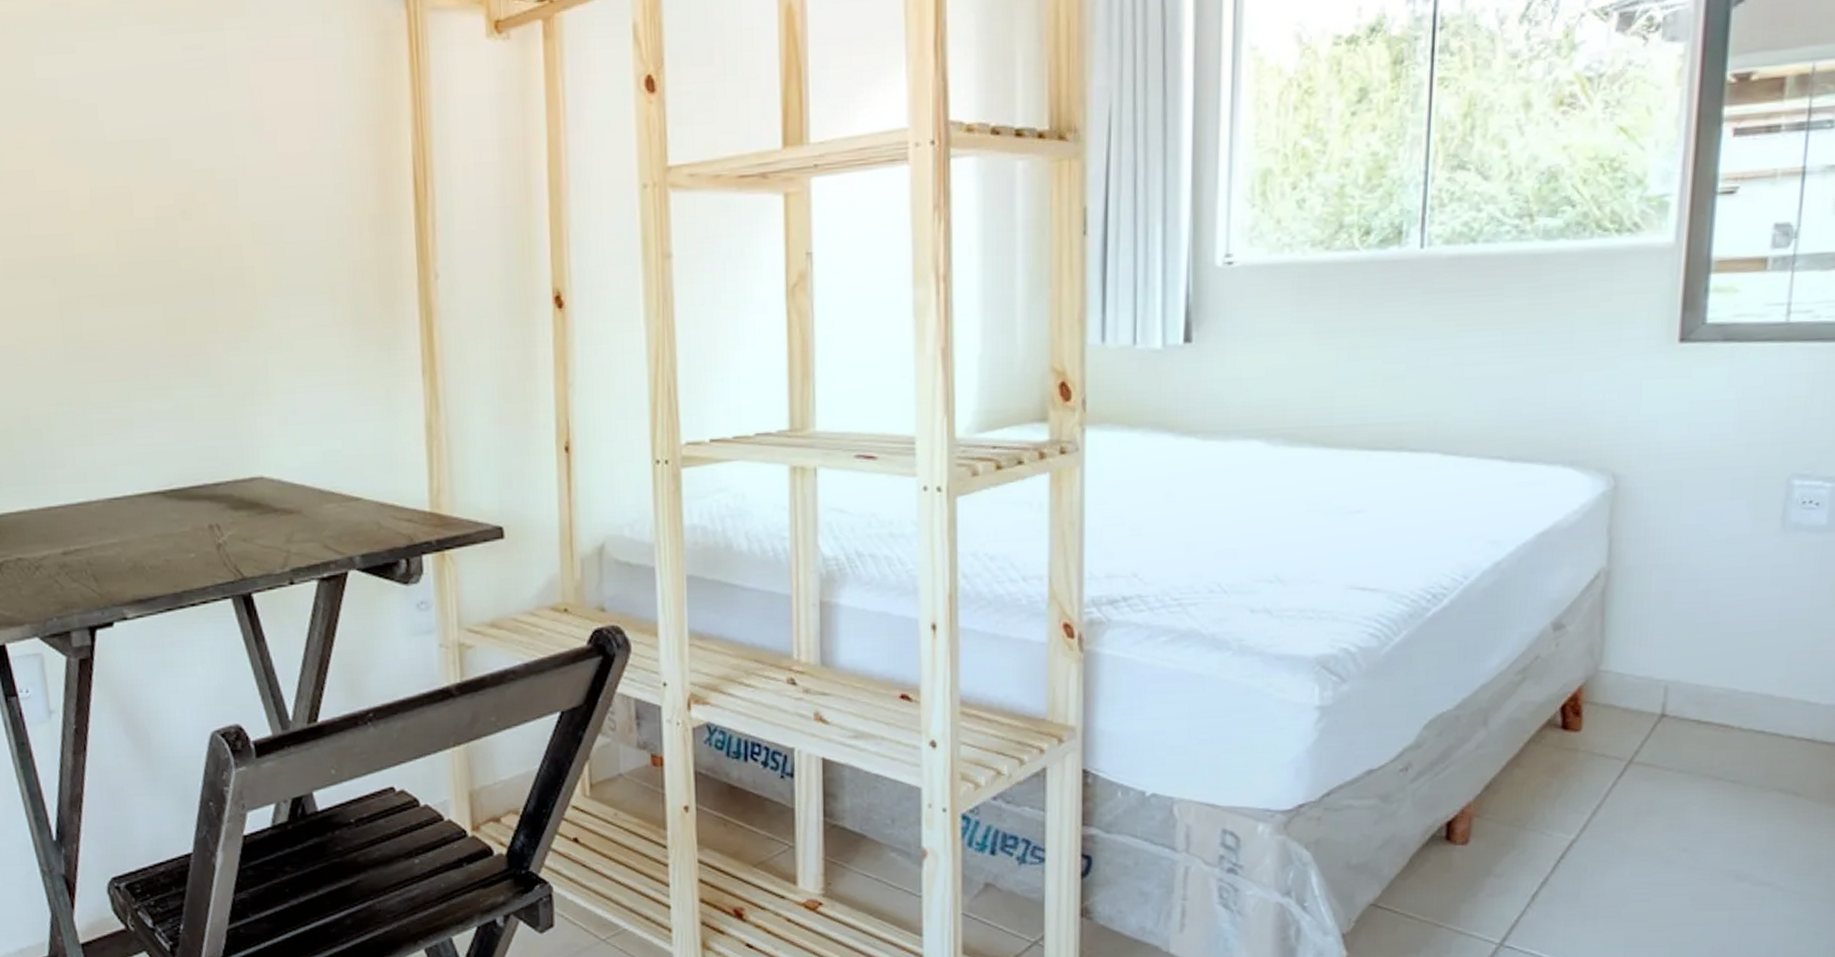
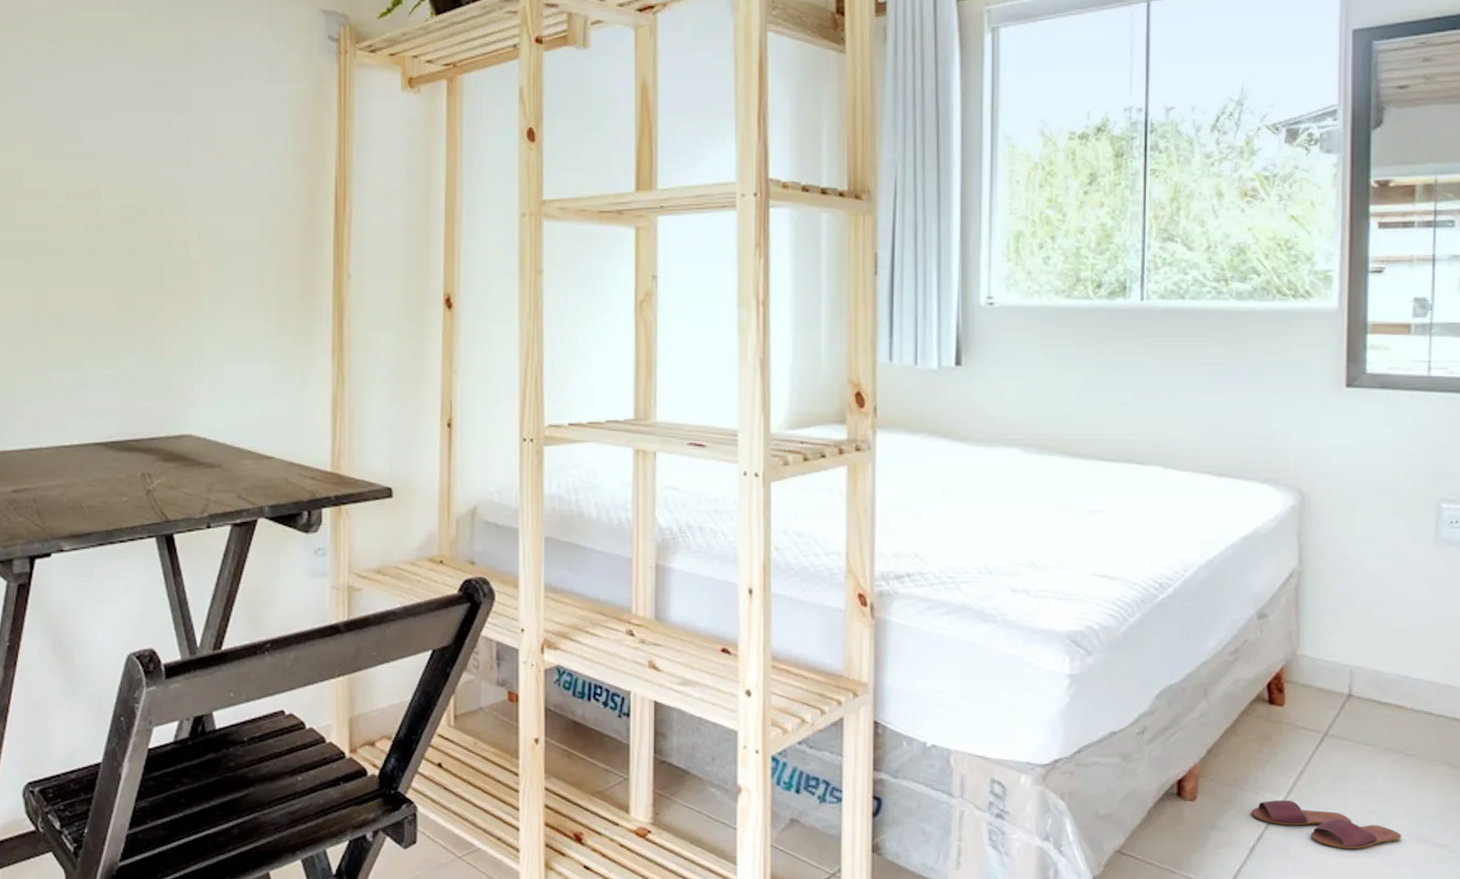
slippers: none [1534,838,1717,892] -> present [1251,800,1402,849]

